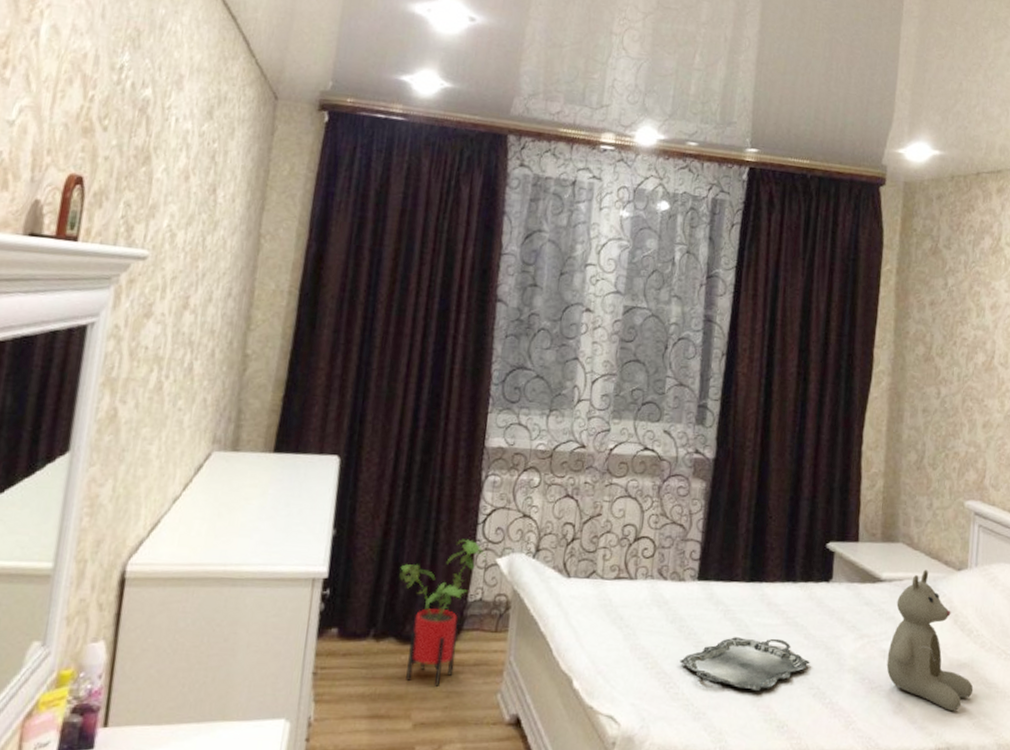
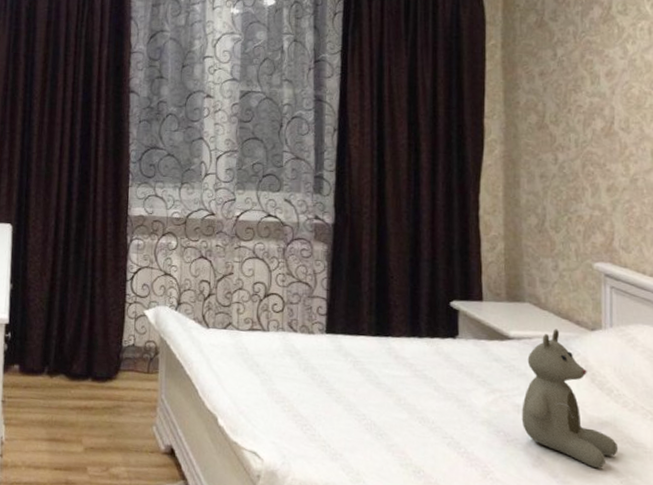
house plant: present [399,539,486,687] -> none [65,293,135,417]
serving tray: present [680,637,810,692] -> none [314,386,442,438]

